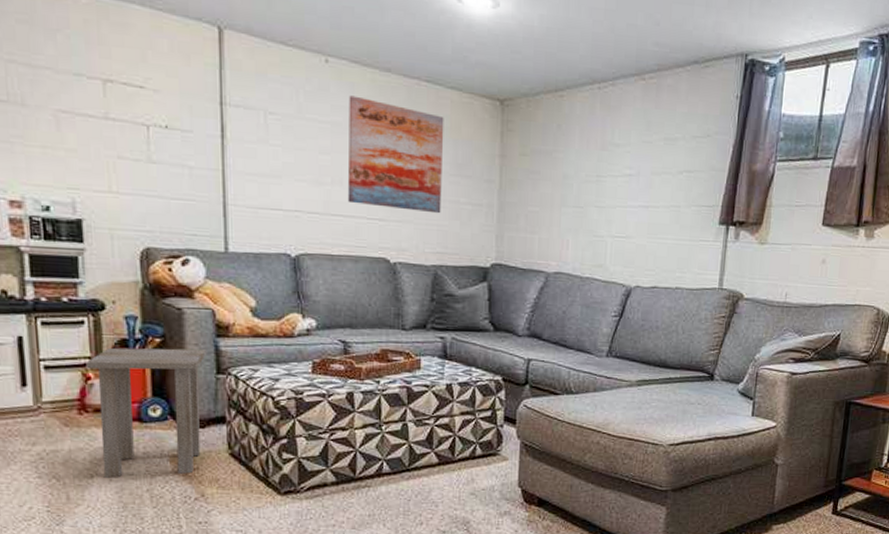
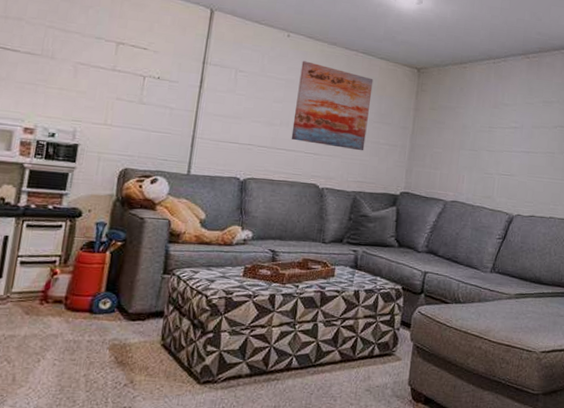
side table: present [86,347,206,478] -> none [49,248,158,363]

